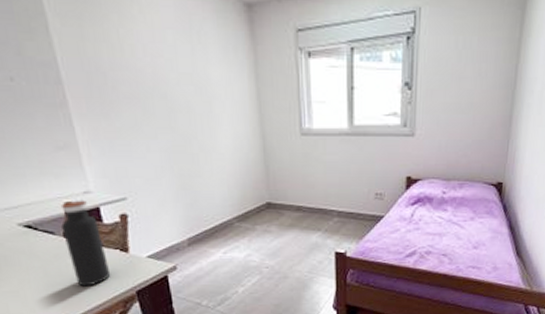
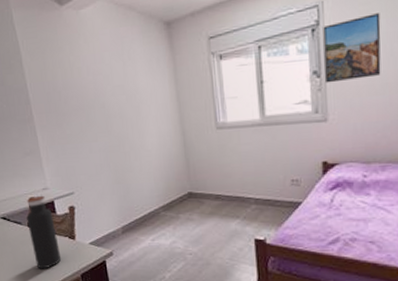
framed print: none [415,29,473,97] -> present [323,13,381,83]

